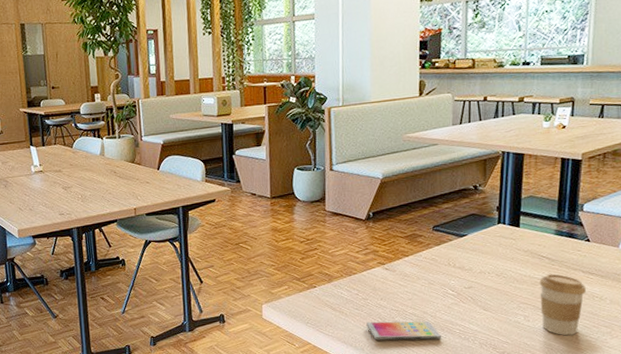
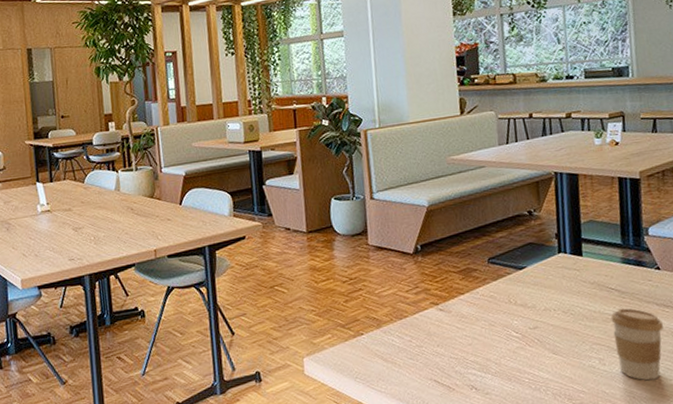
smartphone: present [366,321,441,340] -> none [423,369,509,396]

